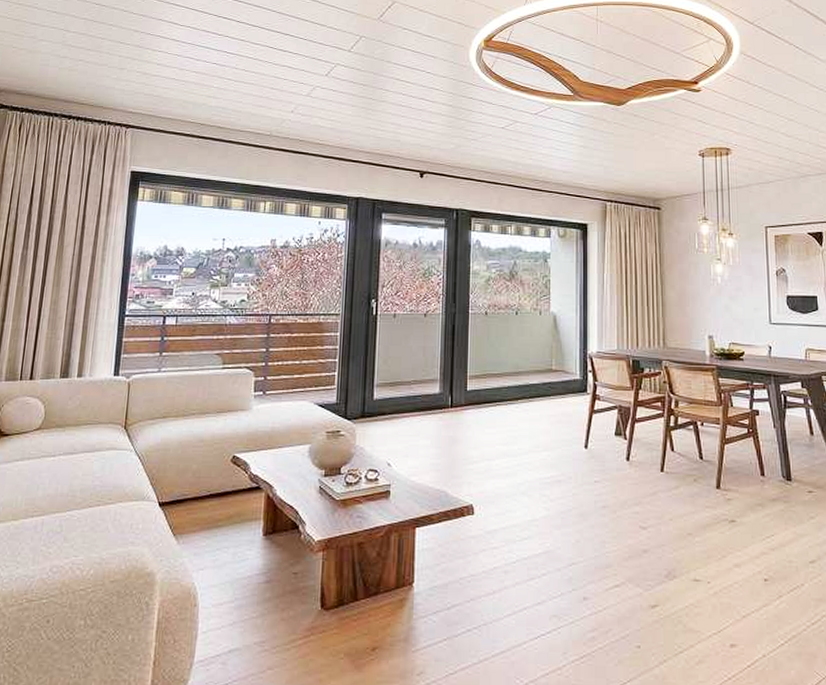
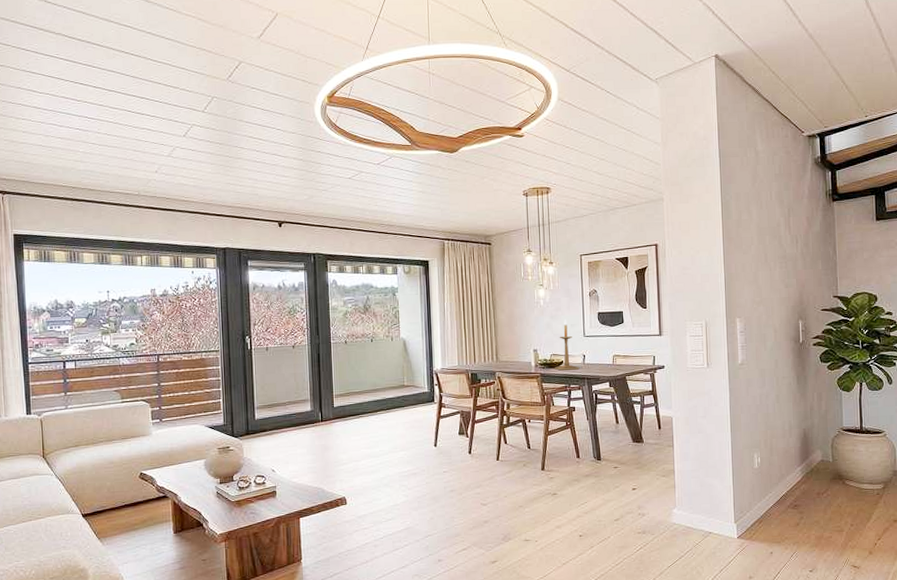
candlestick: none [734,301,764,364] -> present [555,319,579,371]

